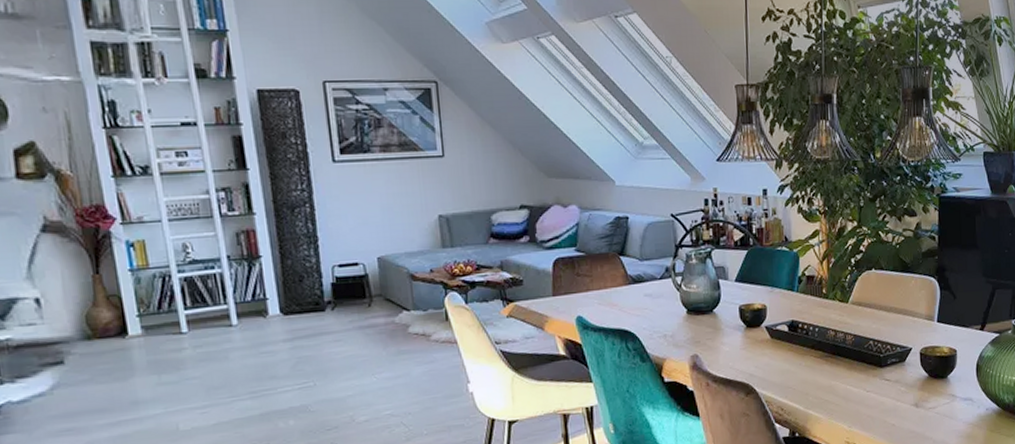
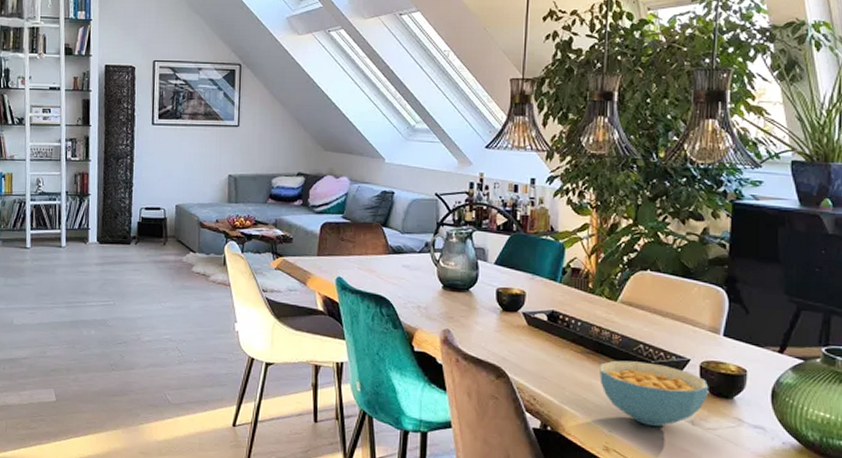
cereal bowl: none [837,357,928,415] -> present [600,360,709,426]

